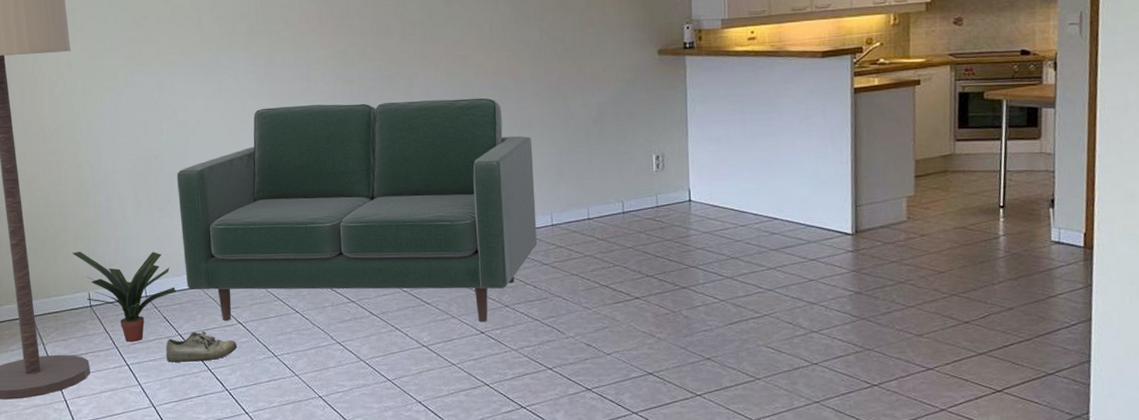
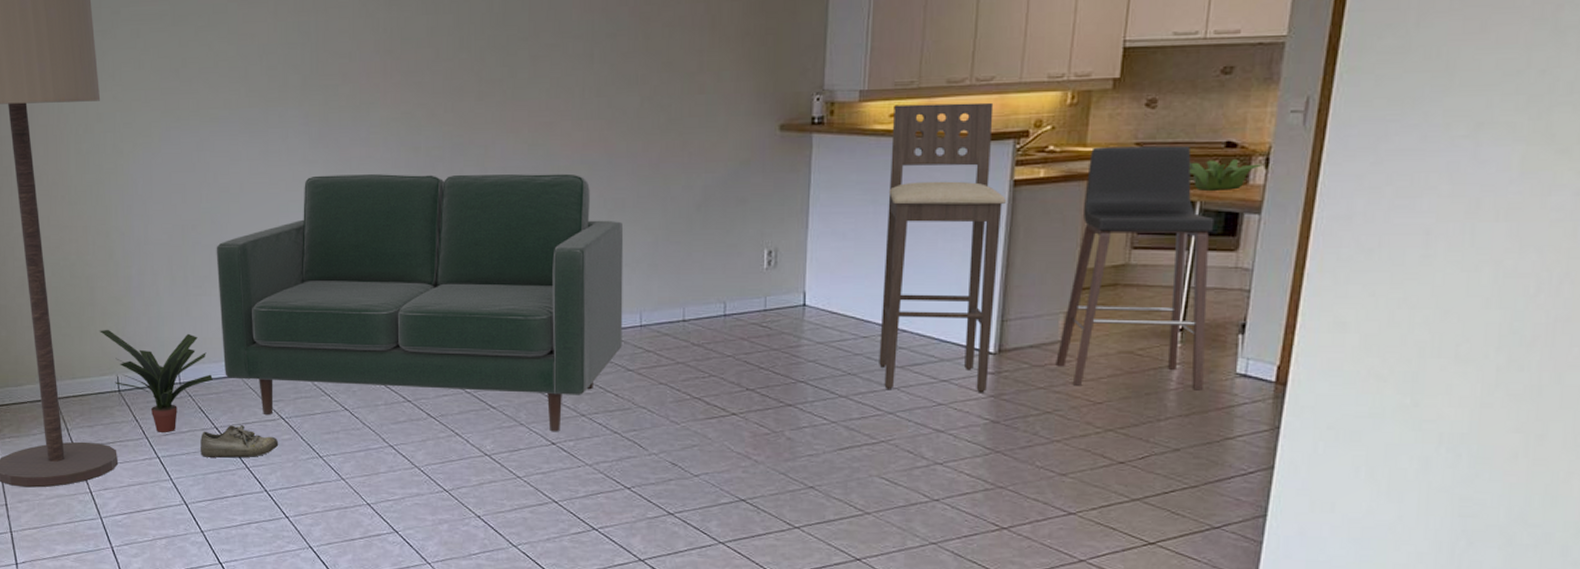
bar stool: none [751,25,849,270] -> present [879,102,1006,393]
bar stool: none [903,54,1026,259] -> present [1055,145,1215,391]
plant: none [994,64,1052,92] -> present [1189,160,1262,192]

